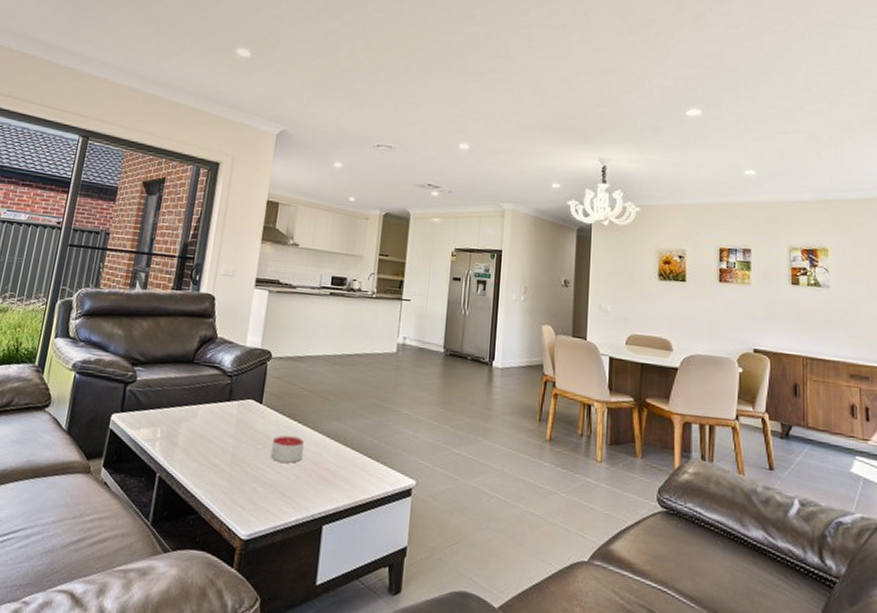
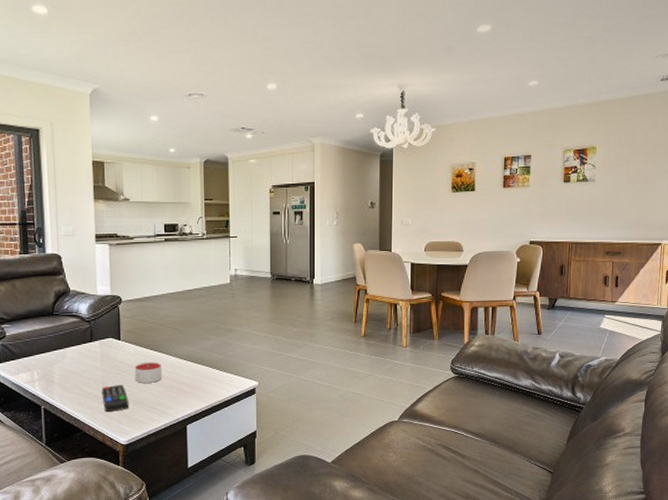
remote control: none [228,459,259,493] -> present [101,385,129,412]

